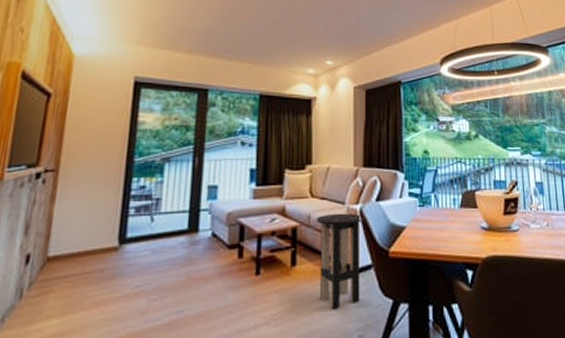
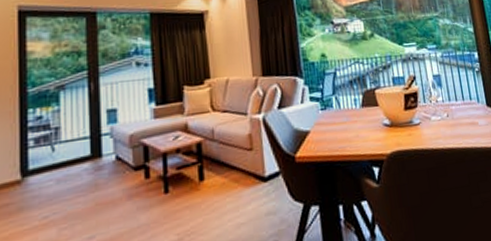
bar stool: present [316,213,364,309] -> none [220,123,271,219]

